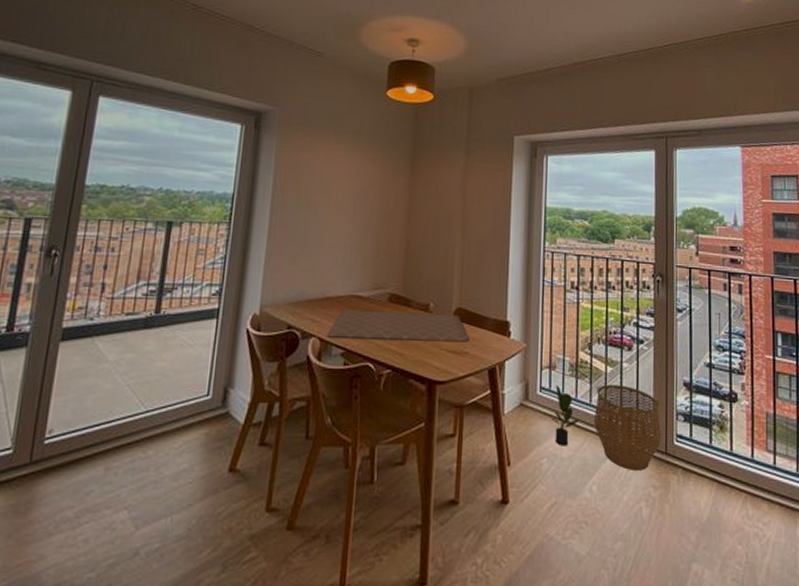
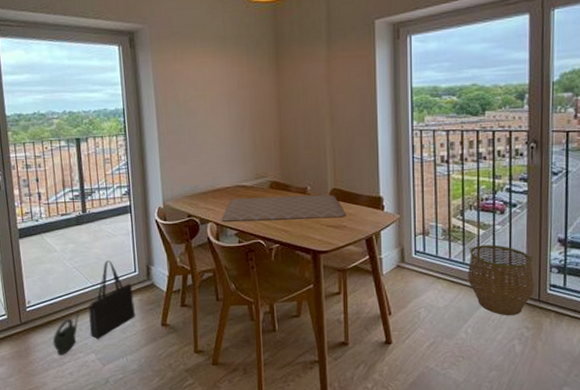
watering can: none [70,450,119,512] -> present [52,313,80,355]
tote bag: none [127,378,200,489] -> present [88,260,135,339]
potted plant: present [550,384,579,446] -> none [425,248,453,298]

